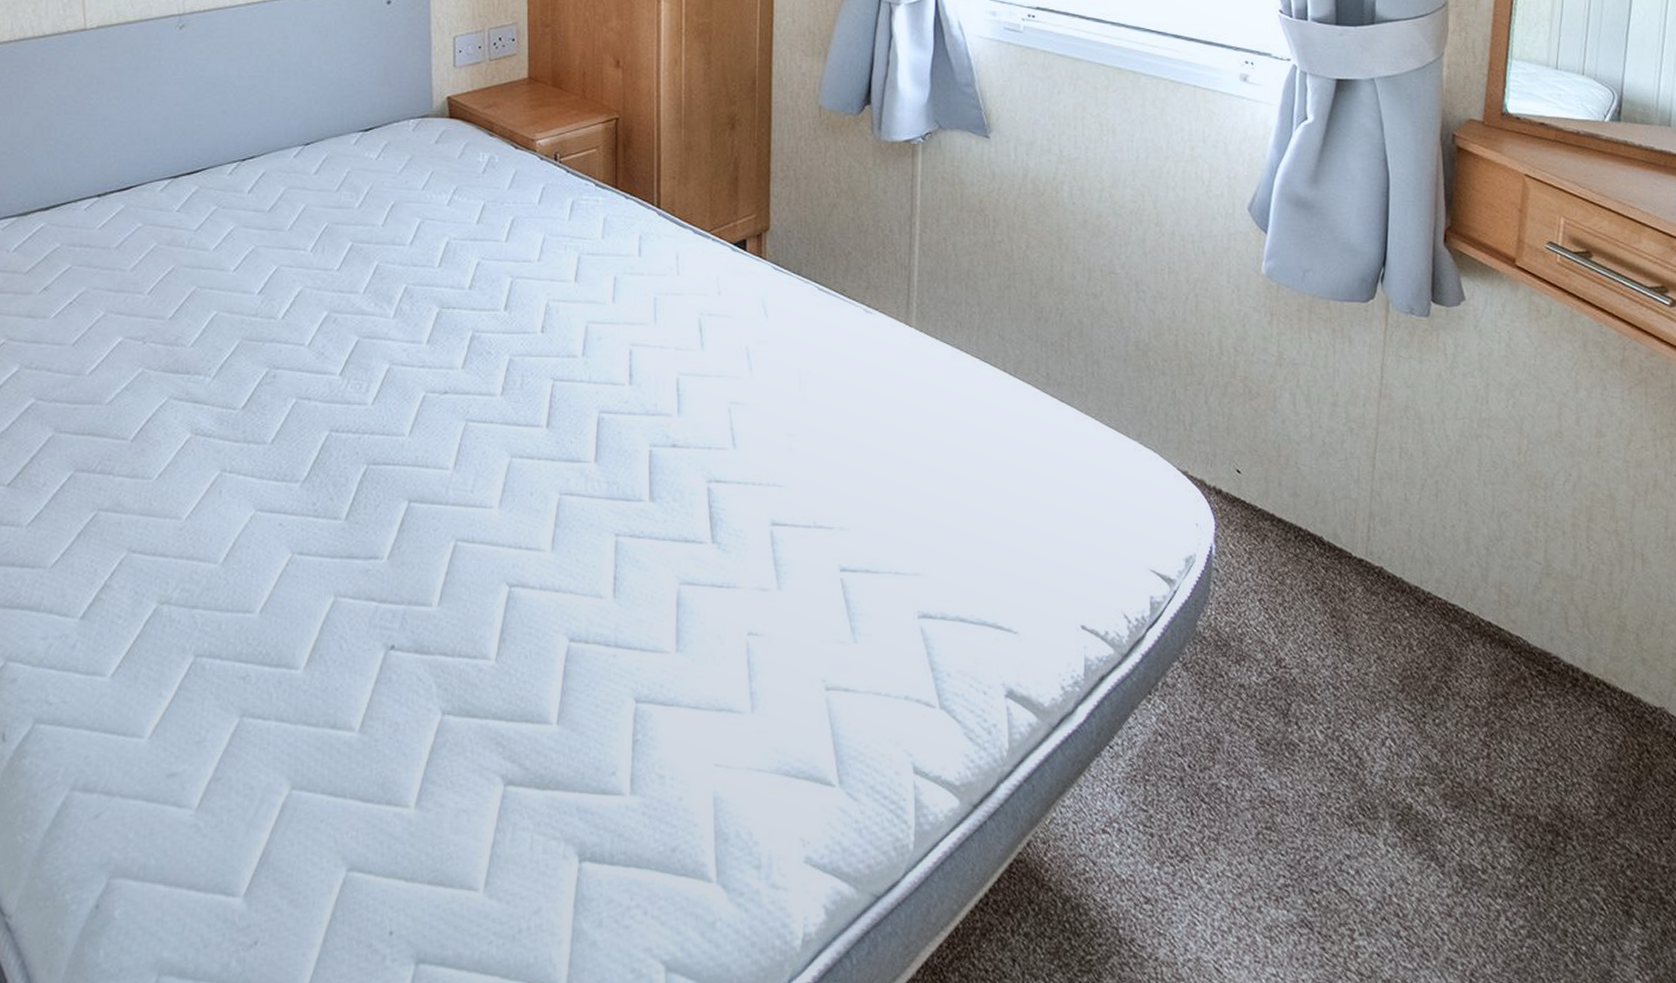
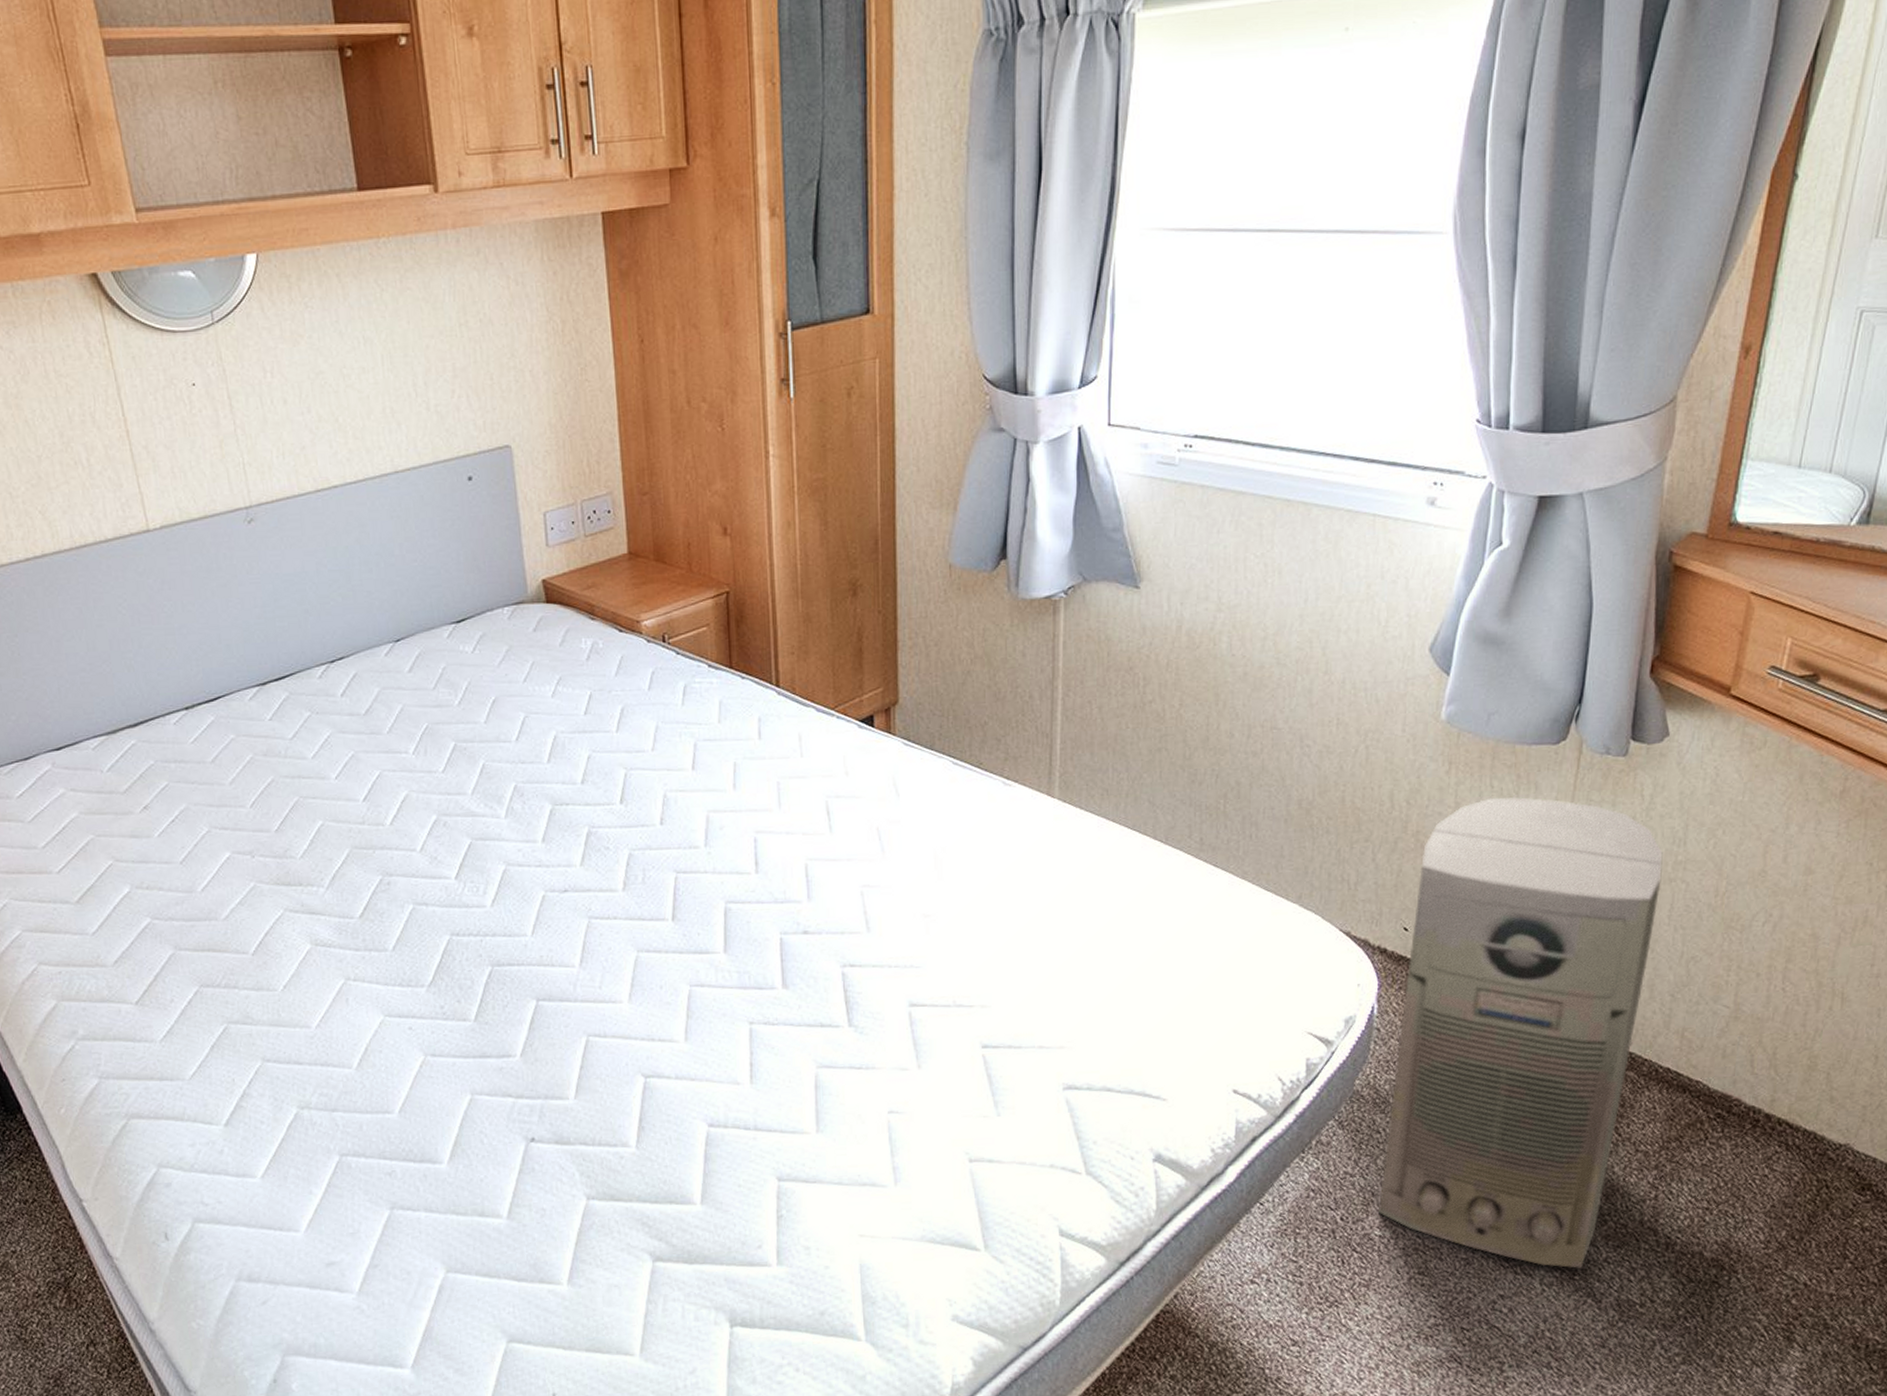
air purifier: none [1223,349,1469,829] -> present [1377,796,1663,1268]

